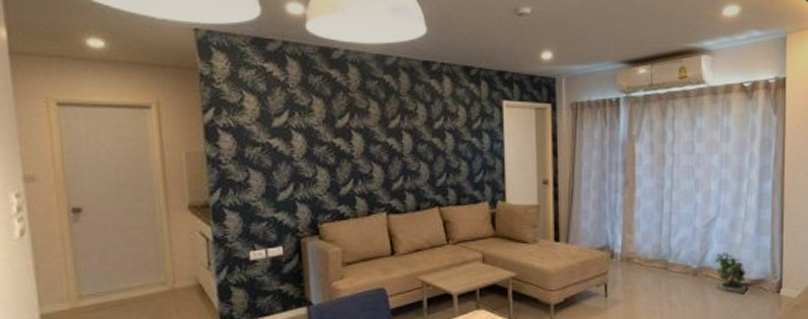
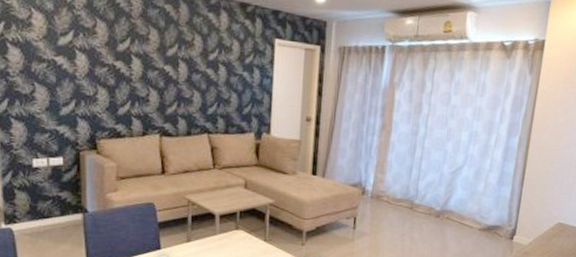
potted plant: present [715,252,747,295] -> none [455,198,484,238]

